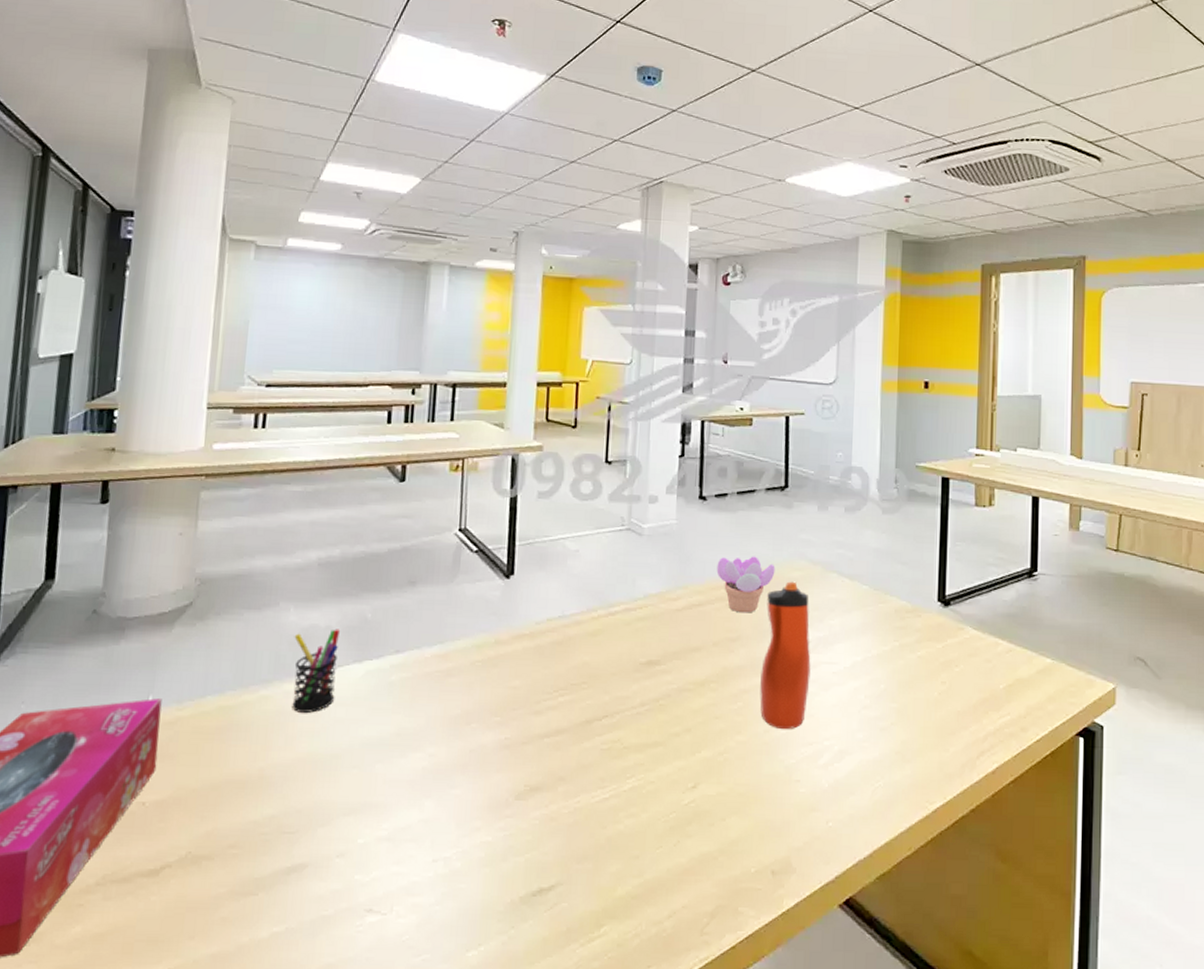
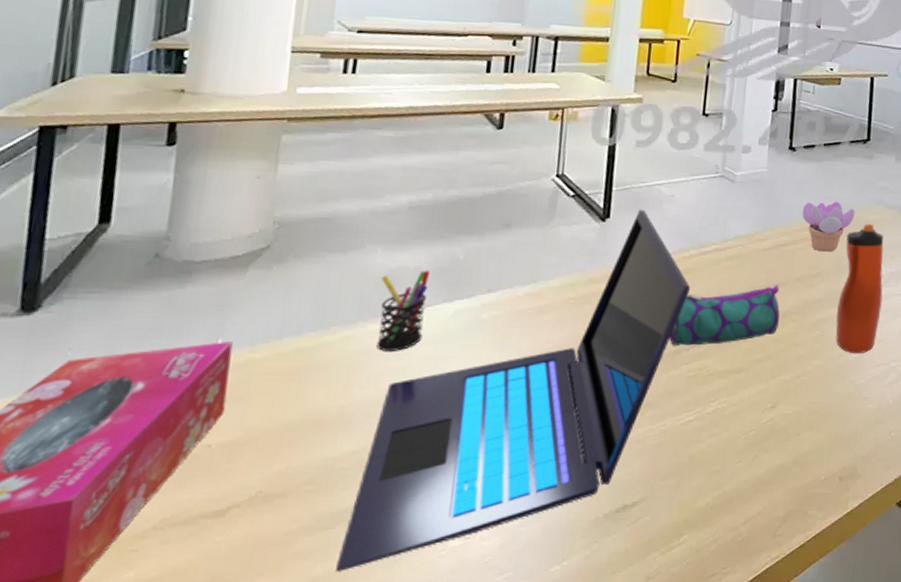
laptop: none [260,565,601,941] -> present [336,209,691,572]
pencil case: none [580,649,697,716] -> present [669,285,780,346]

